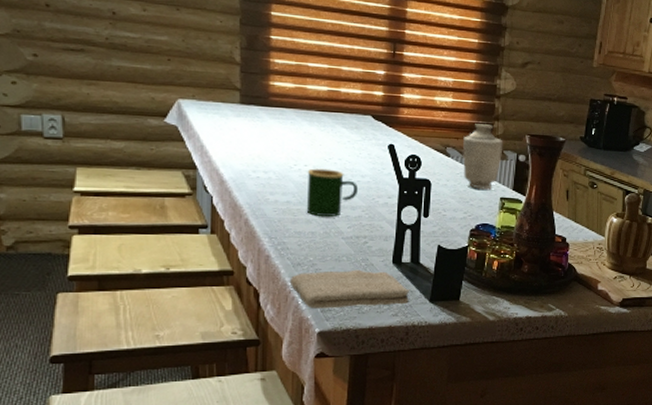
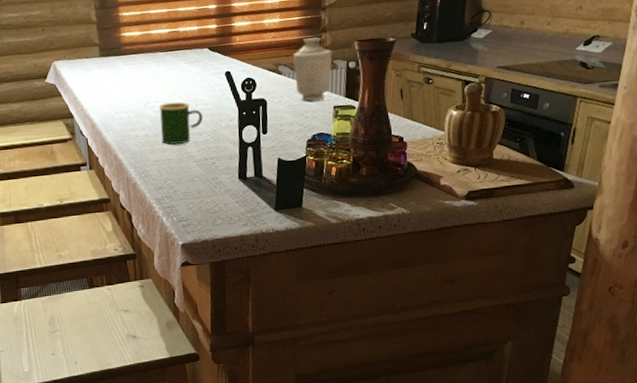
washcloth: present [289,269,410,309] -> none [154,187,257,225]

